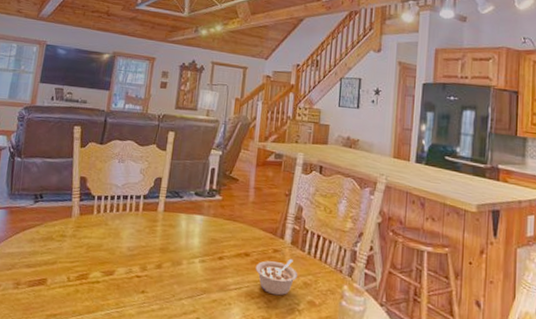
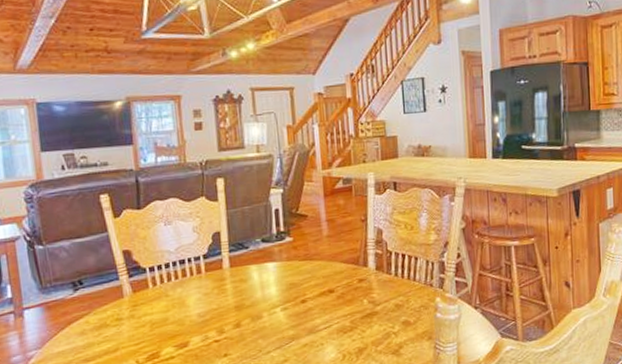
legume: present [255,258,297,296] -> none [342,284,387,325]

